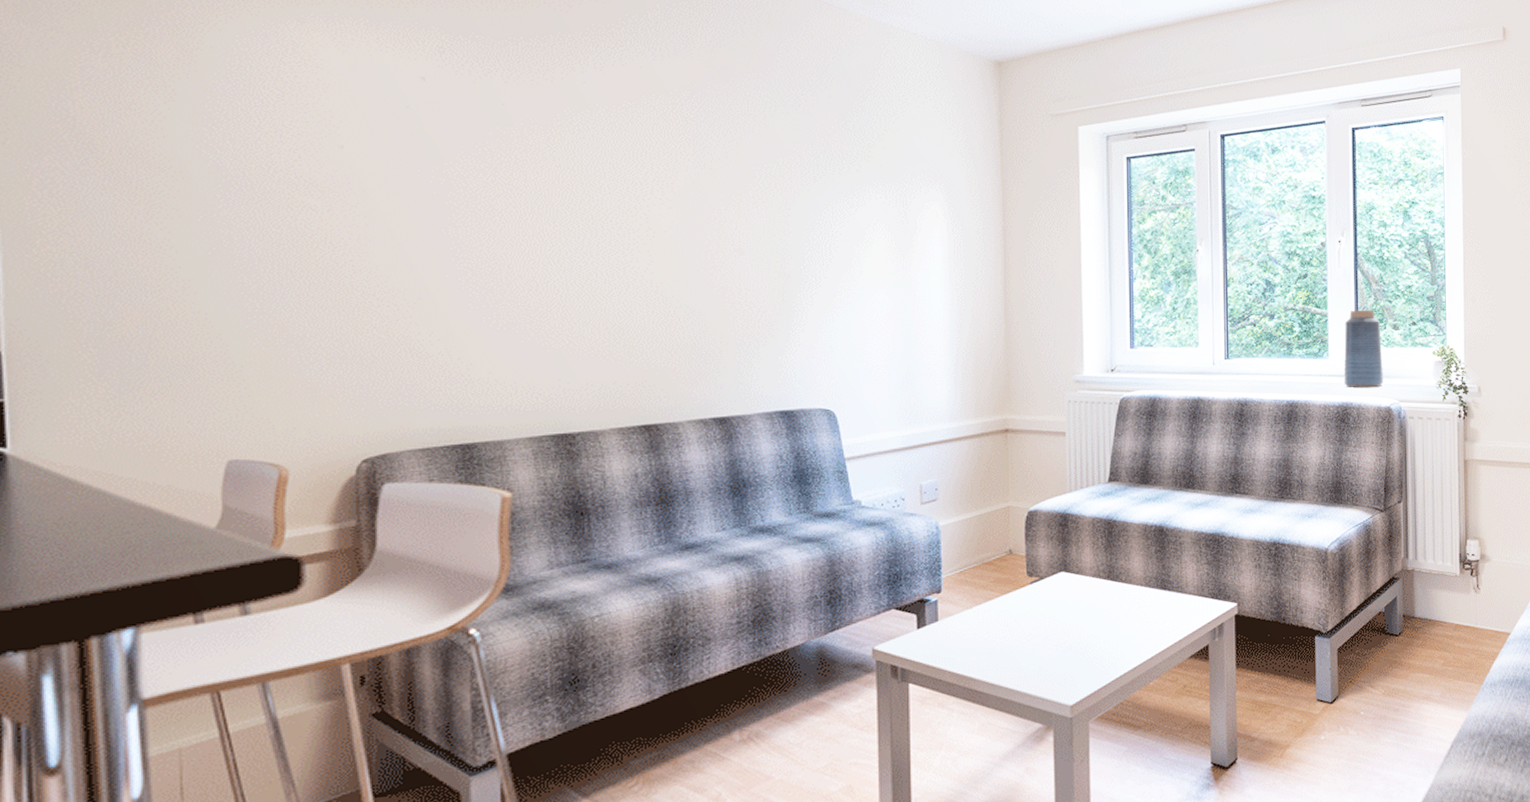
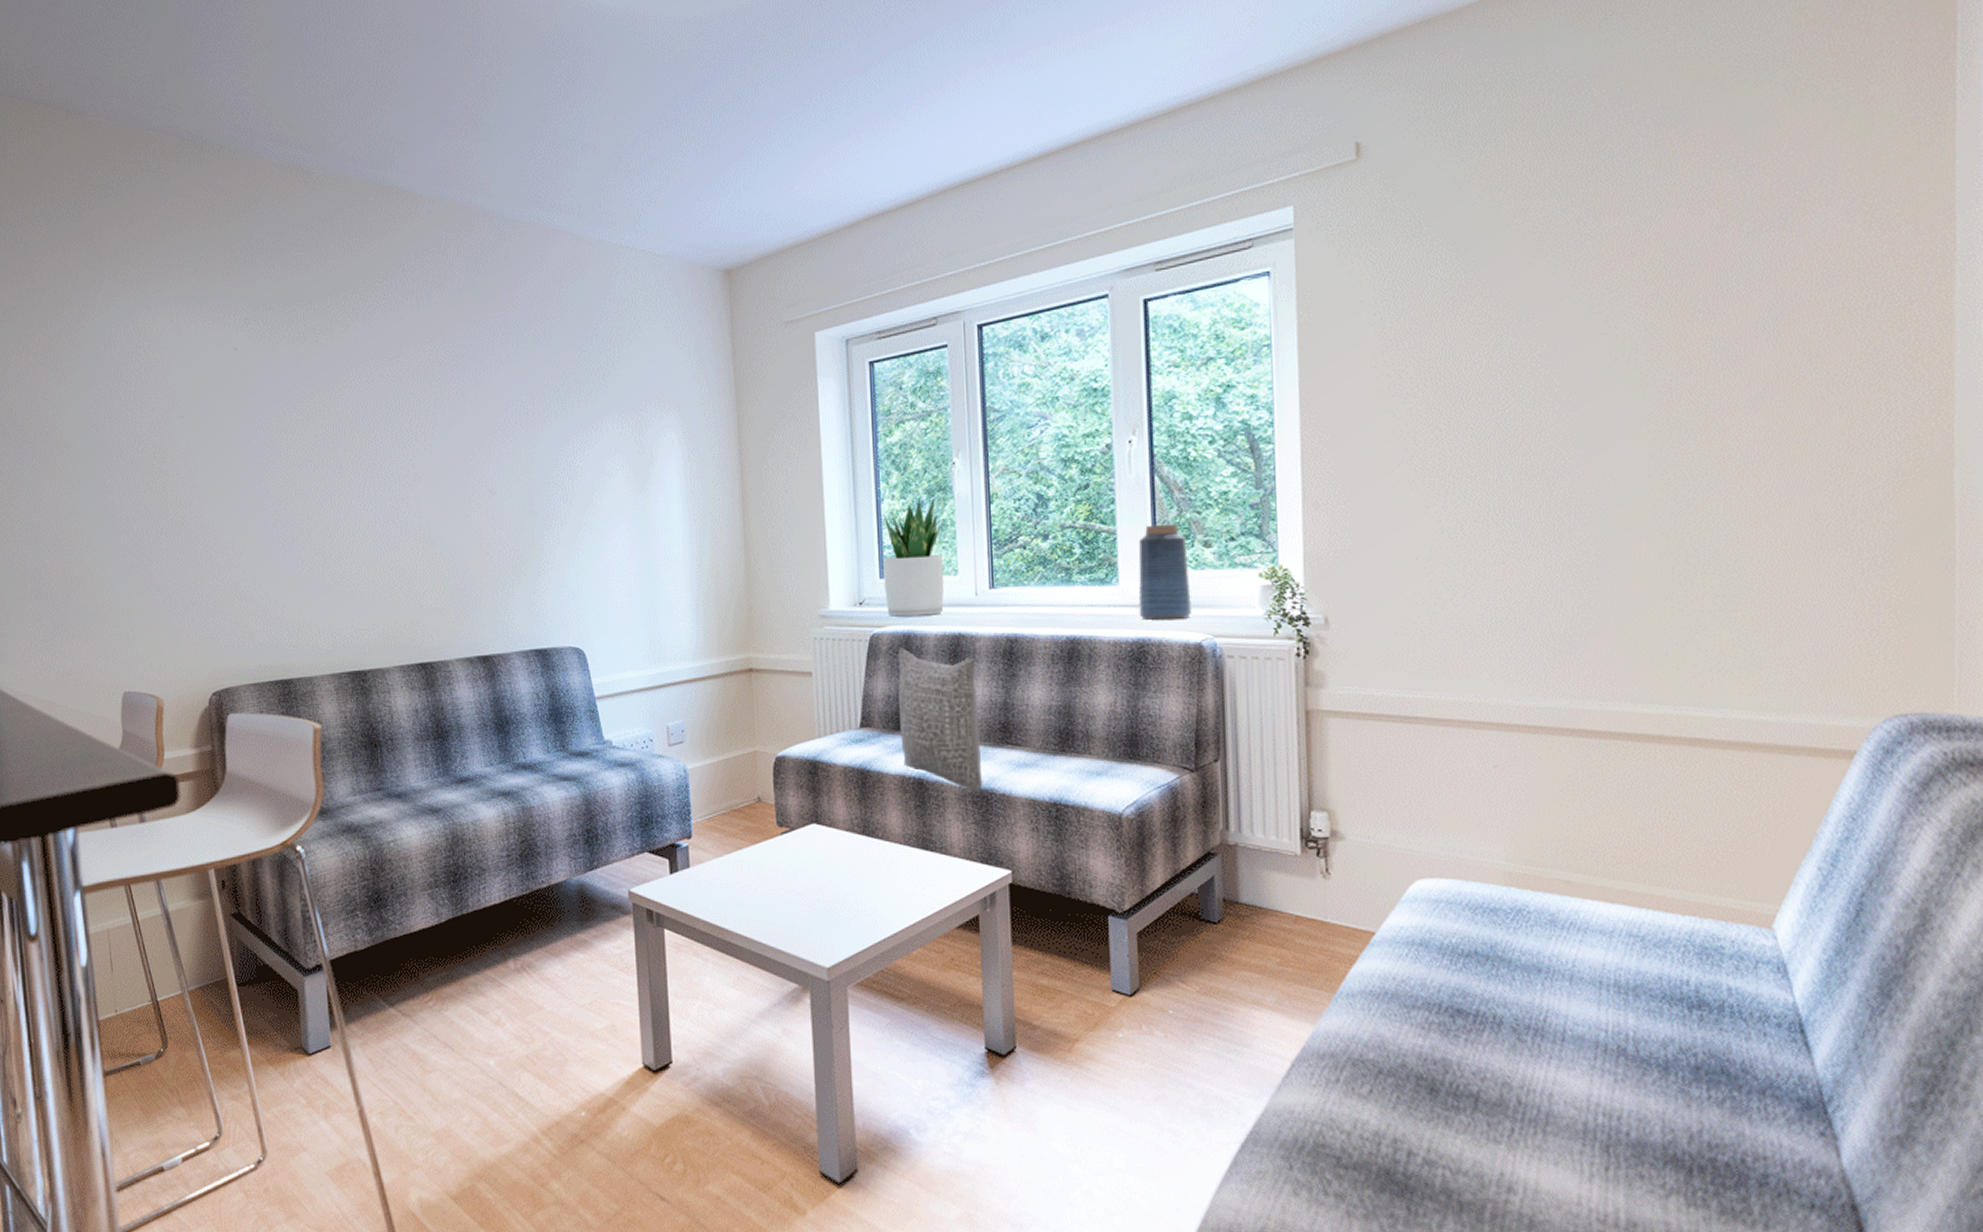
planter: none [1134,278,1188,383] -> present [883,497,945,617]
pillow: none [1143,410,1215,537] -> present [897,648,983,793]

